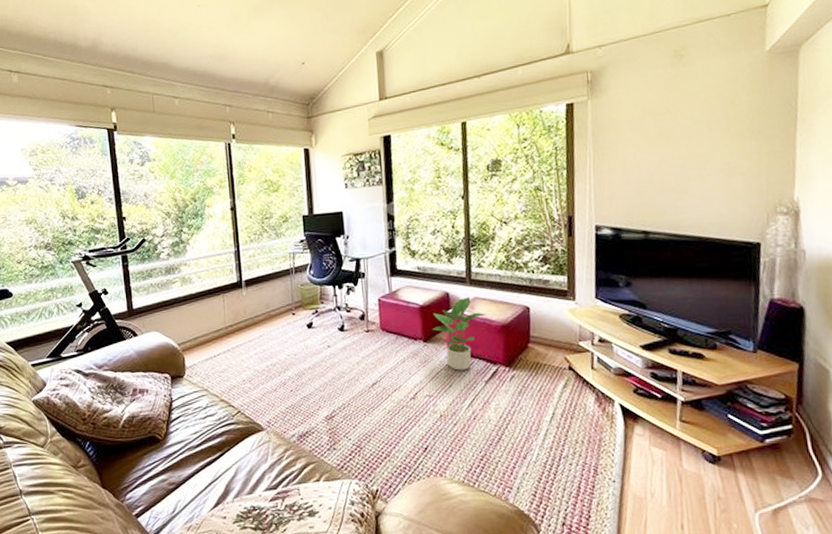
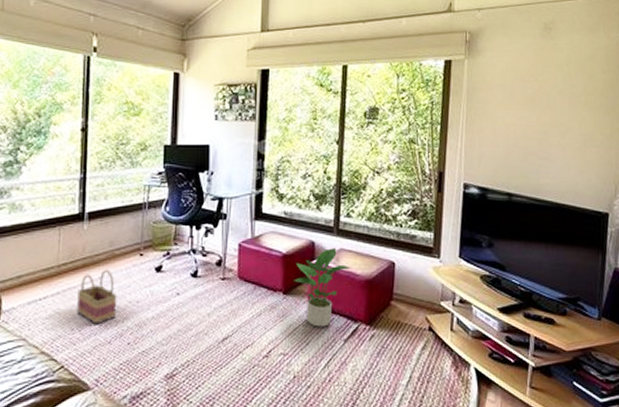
basket: none [244,328,279,376] -> present [77,269,117,325]

